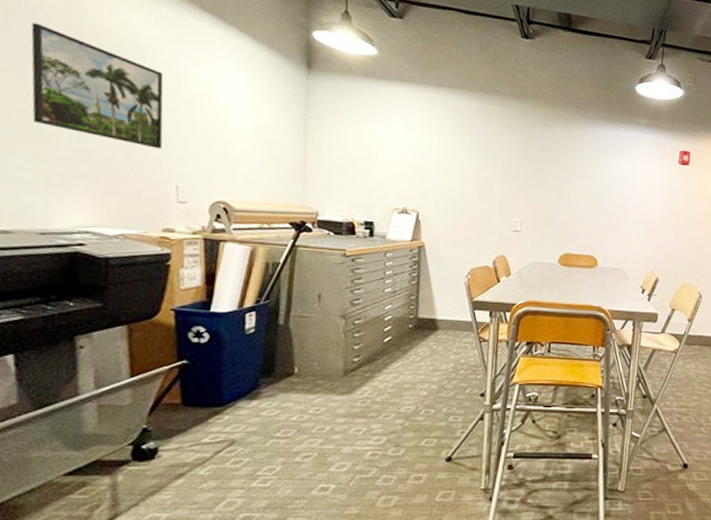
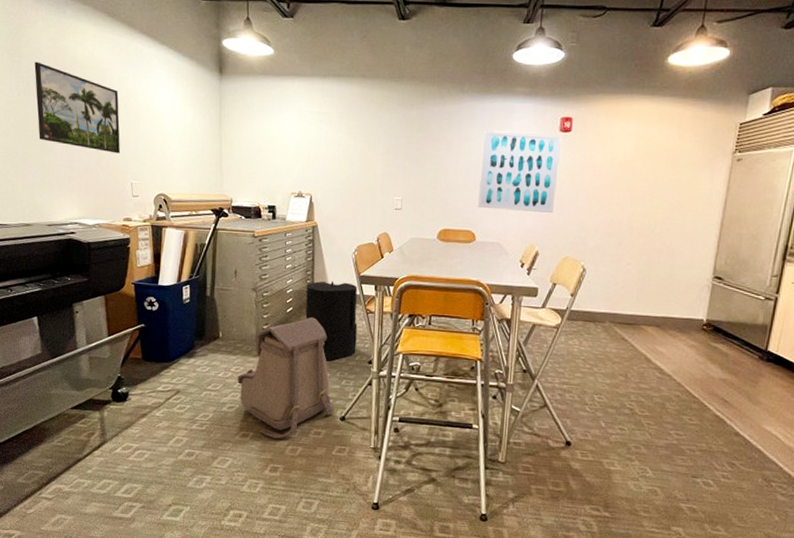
backpack: none [316,347,439,489] -> present [237,317,334,439]
trash can: none [407,307,470,396] -> present [305,281,358,361]
wall art: none [599,157,681,242] -> present [477,130,562,214]

